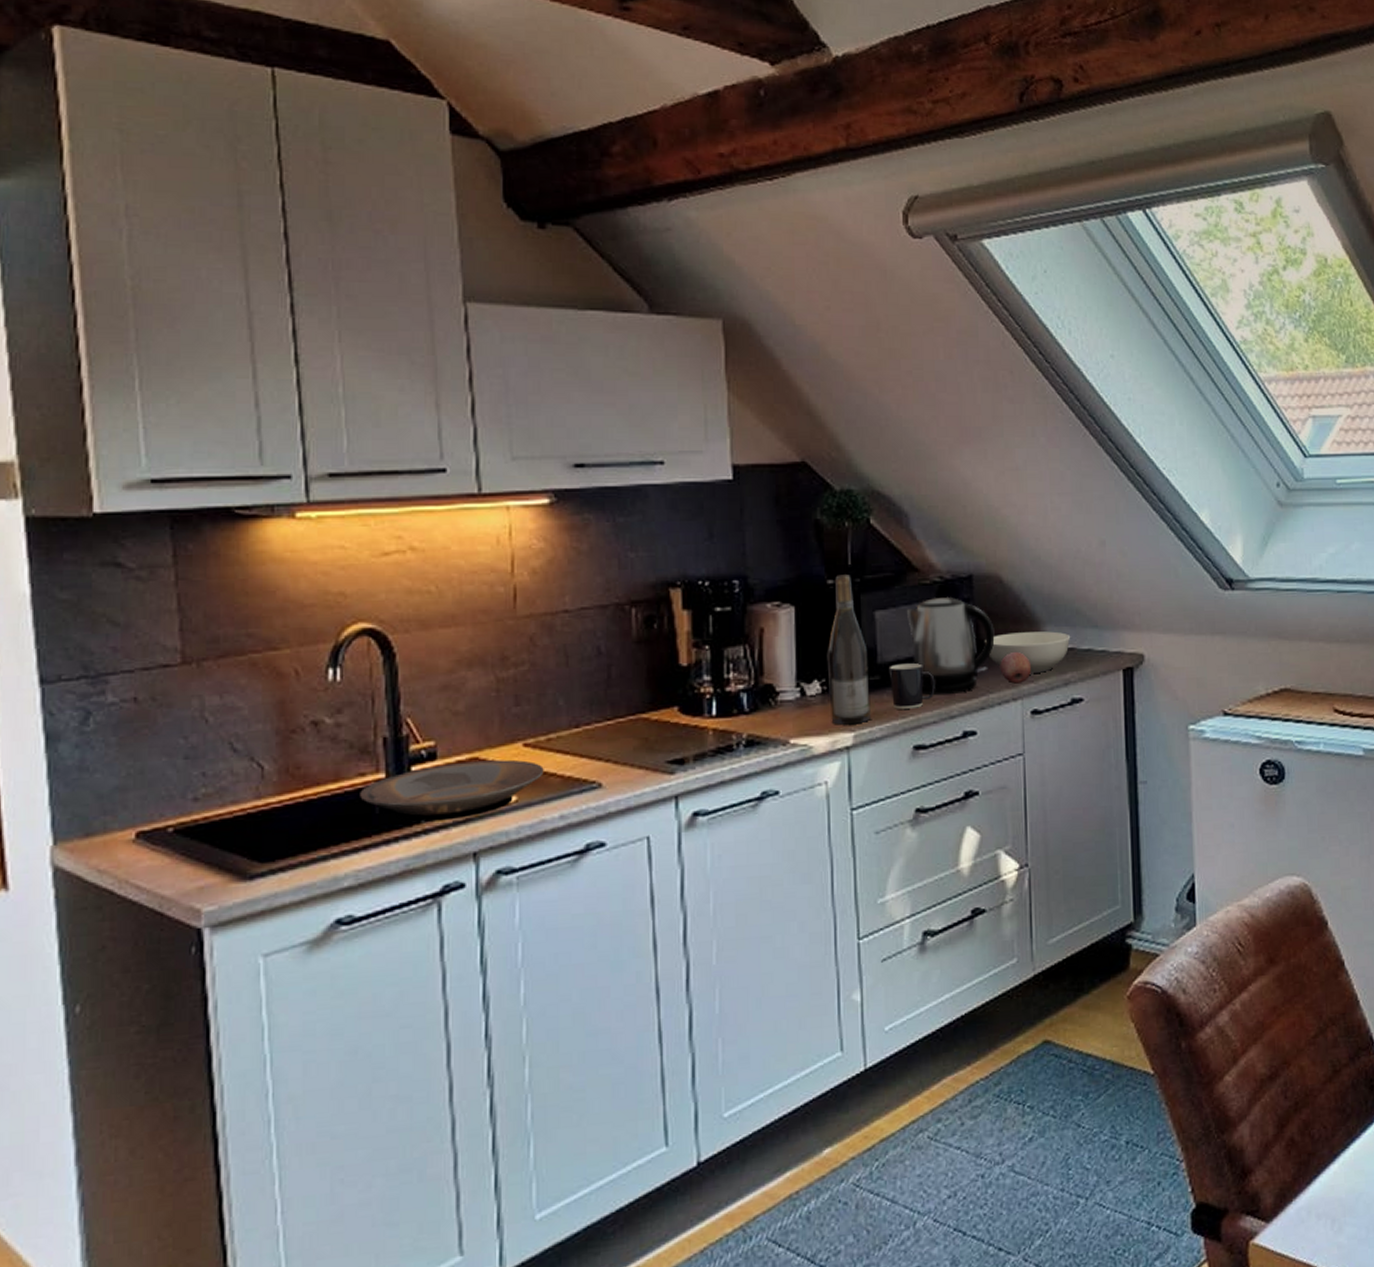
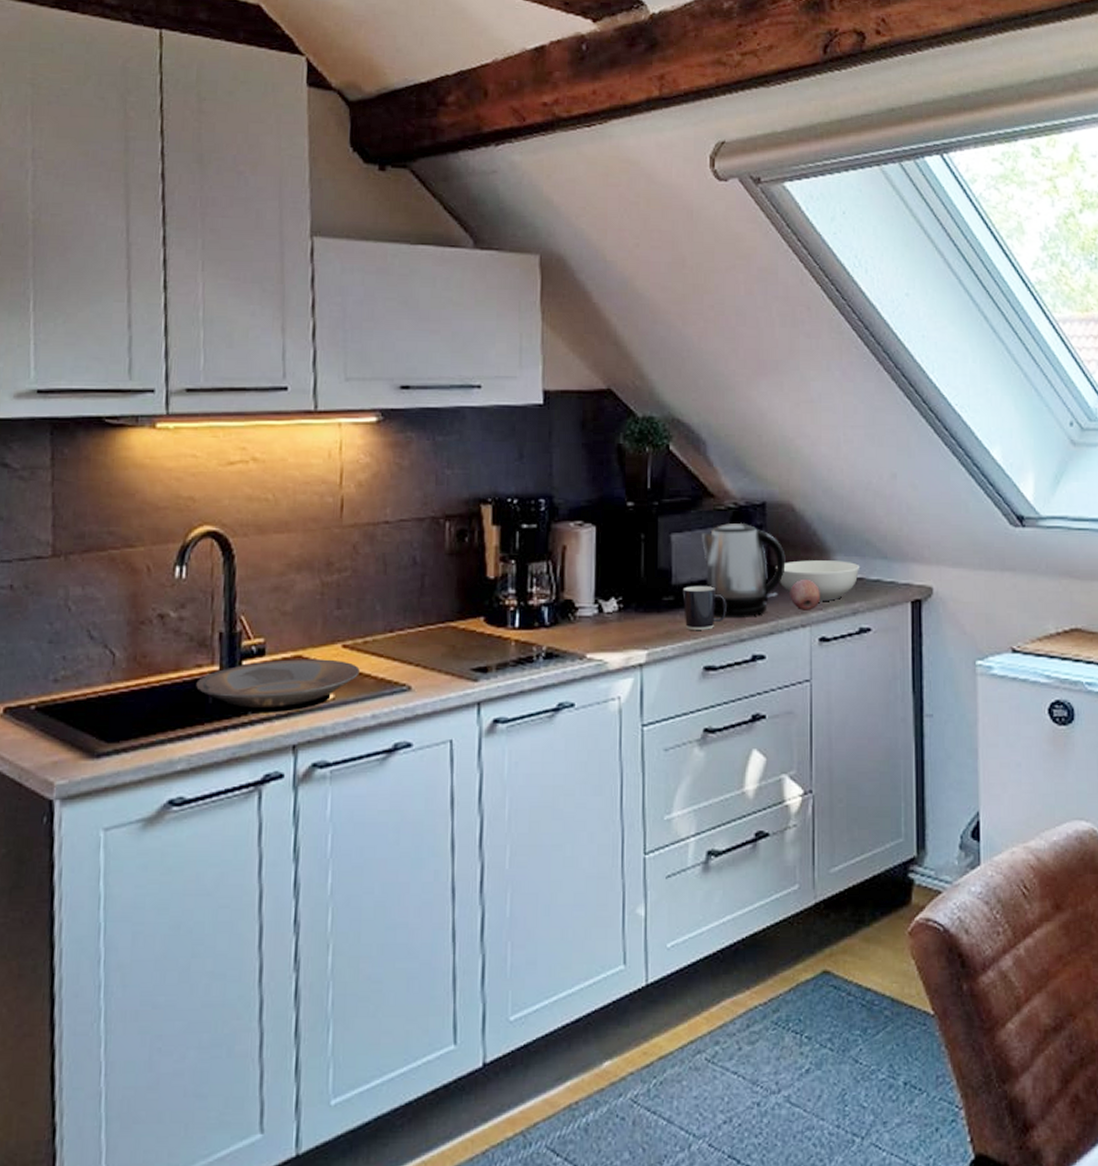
wine bottle: present [827,575,871,725] -> none [624,498,664,643]

